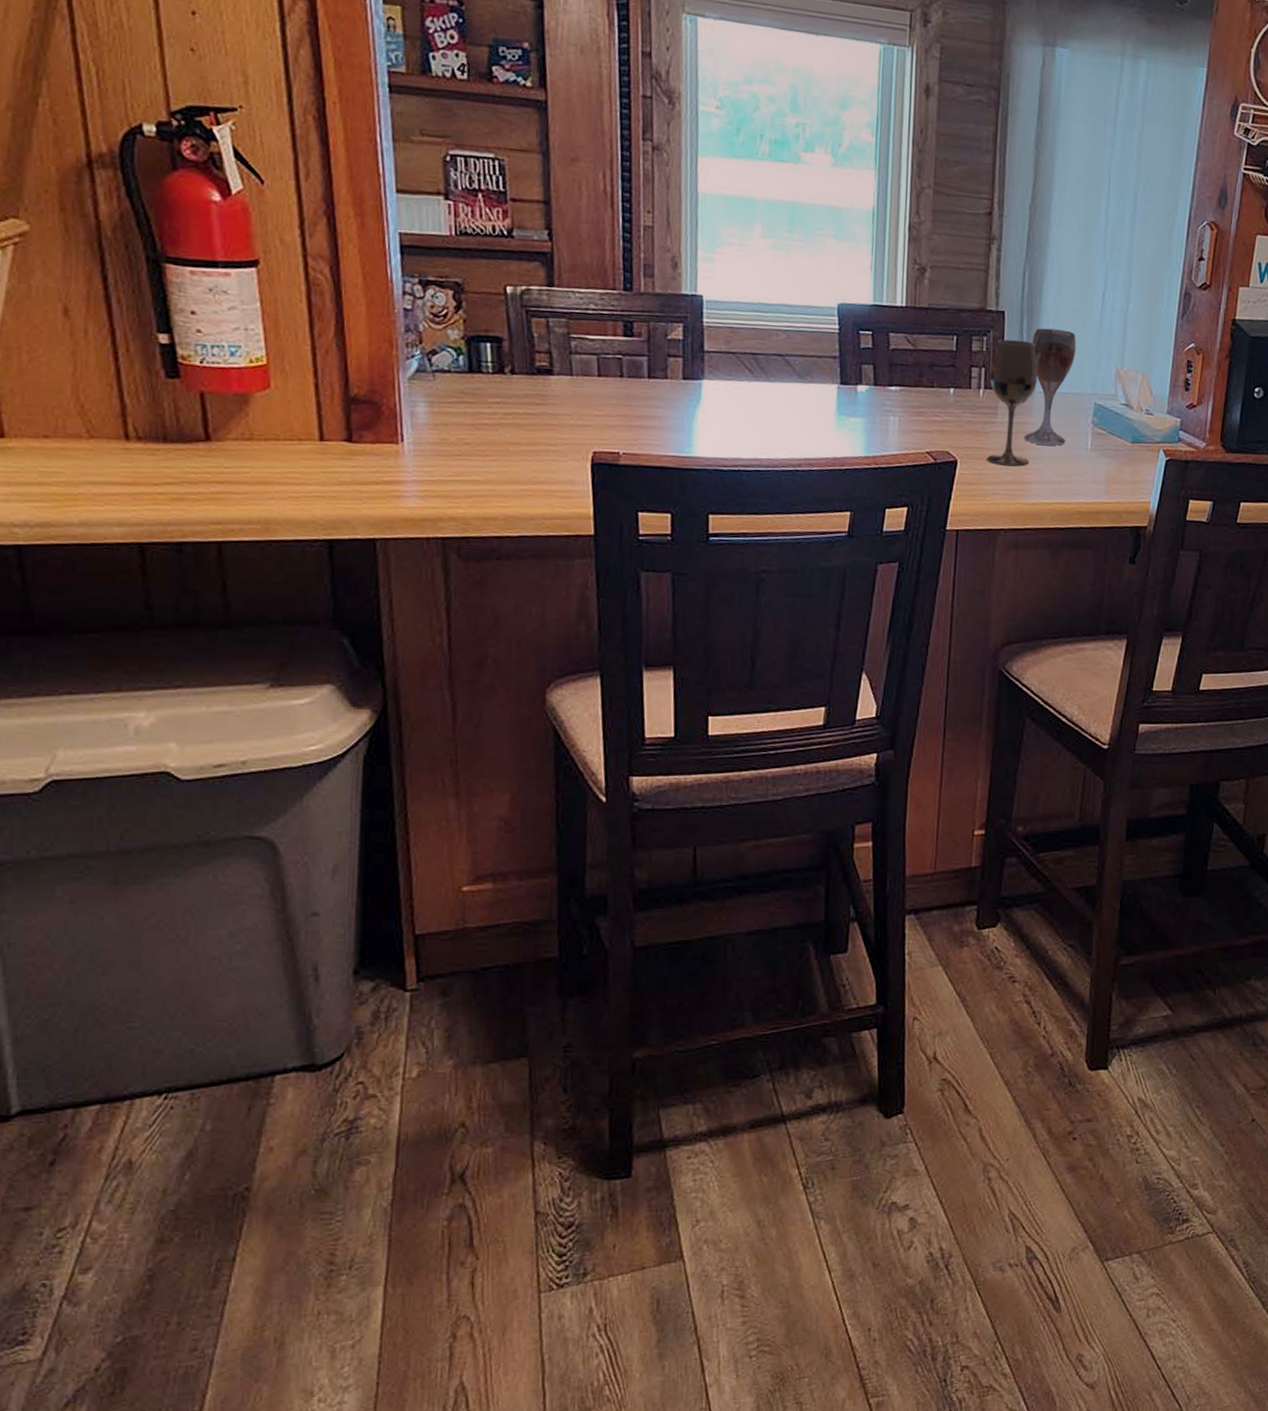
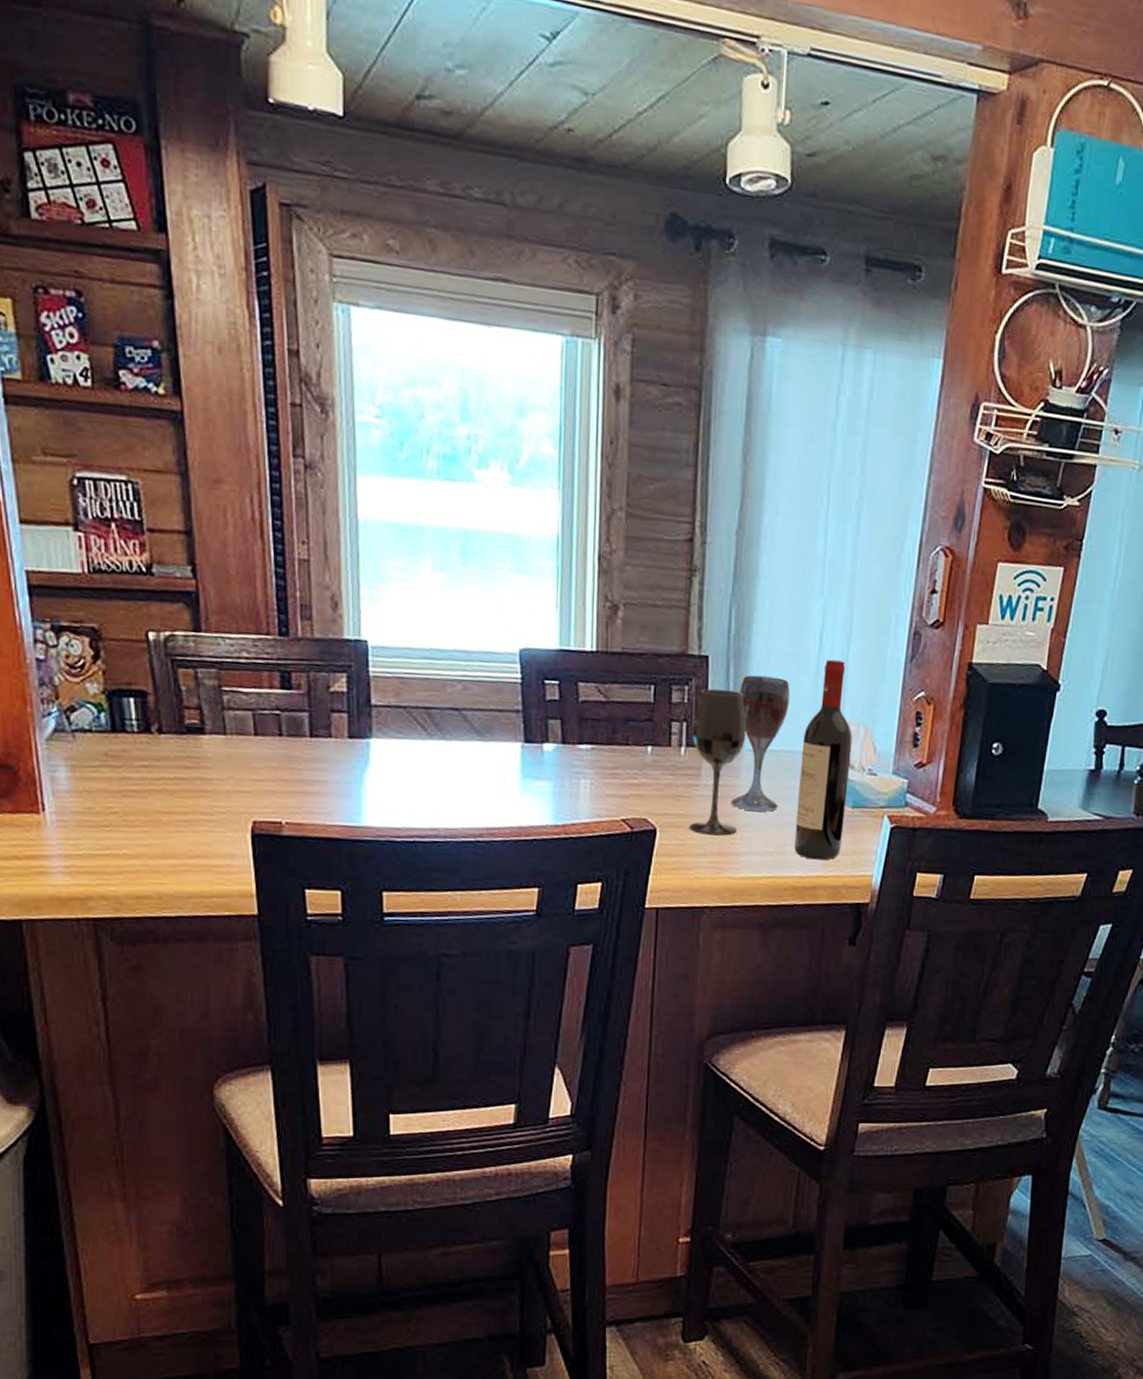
wine bottle: none [1080,315,1132,489] -> present [794,659,853,860]

